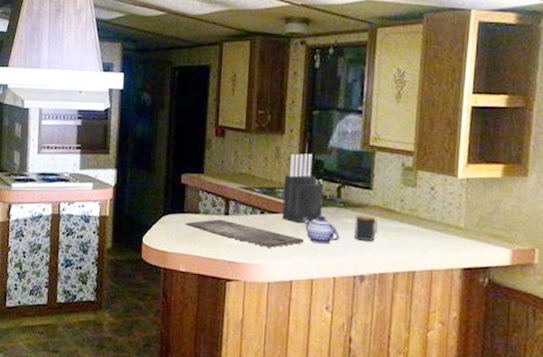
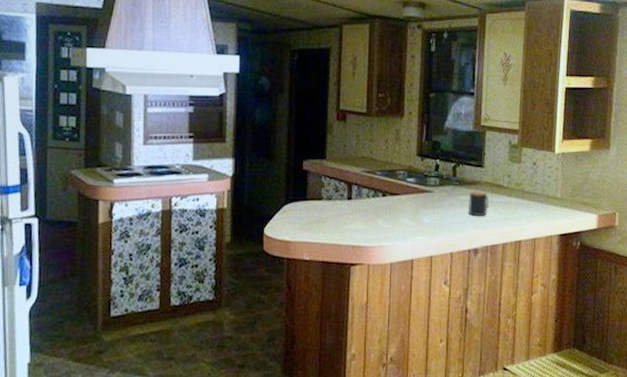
cutting board: present [185,219,305,248] -> none [308,204,424,229]
knife block: present [282,153,323,224] -> none [403,135,440,204]
teapot: present [303,215,340,244] -> none [422,194,456,222]

